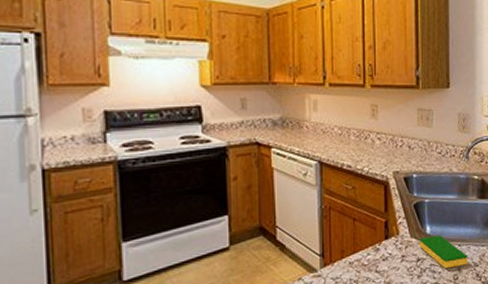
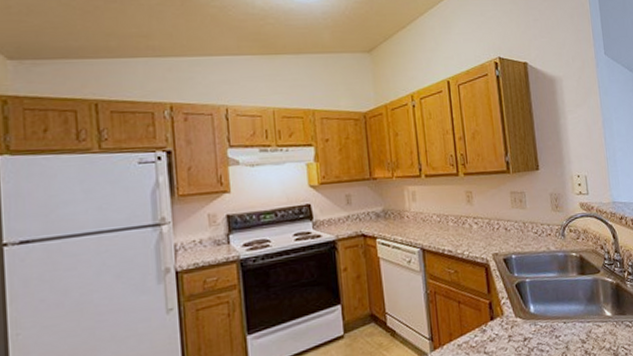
dish sponge: present [419,235,467,269] -> none [524,313,575,348]

